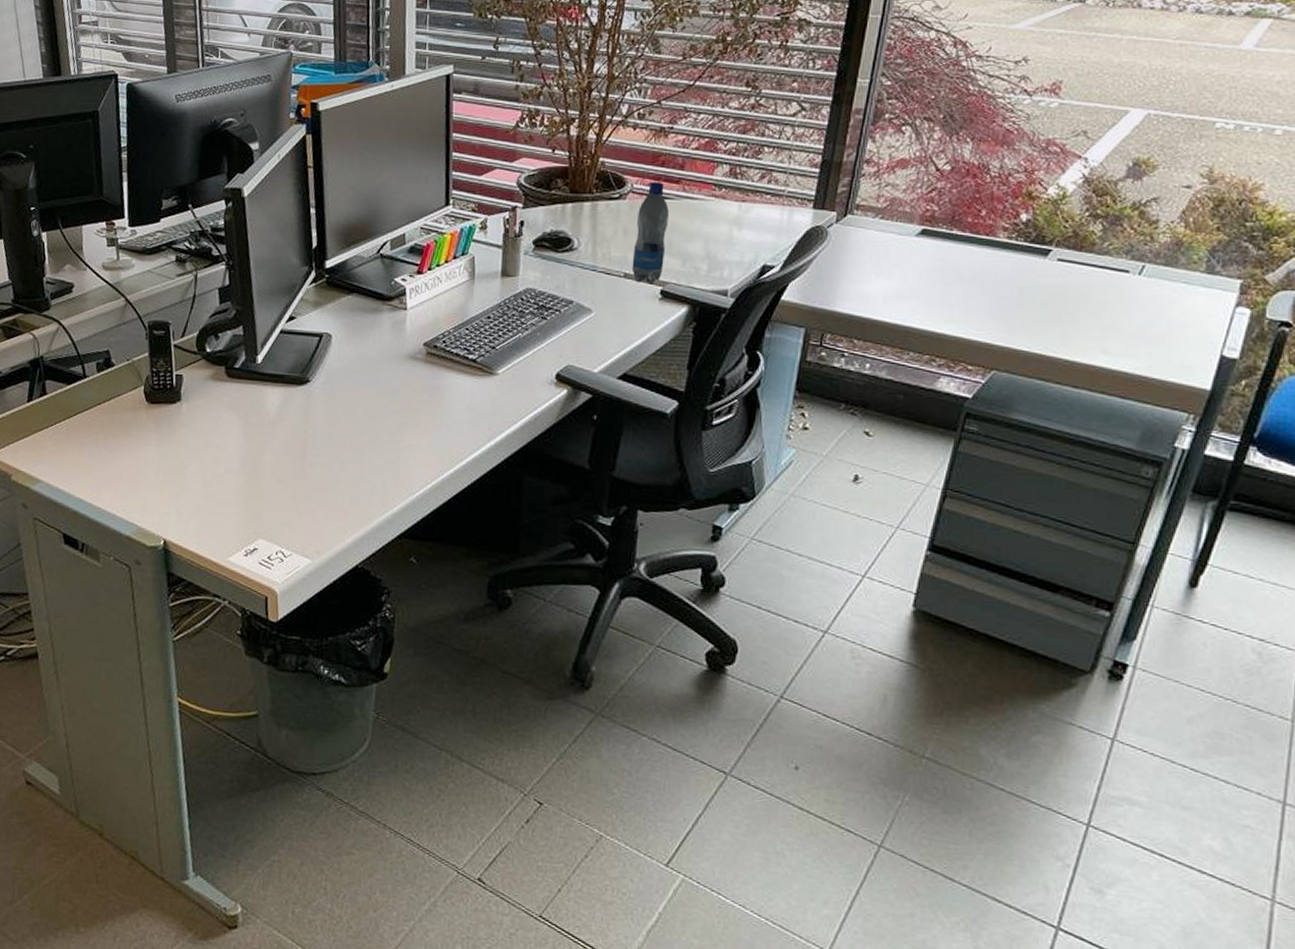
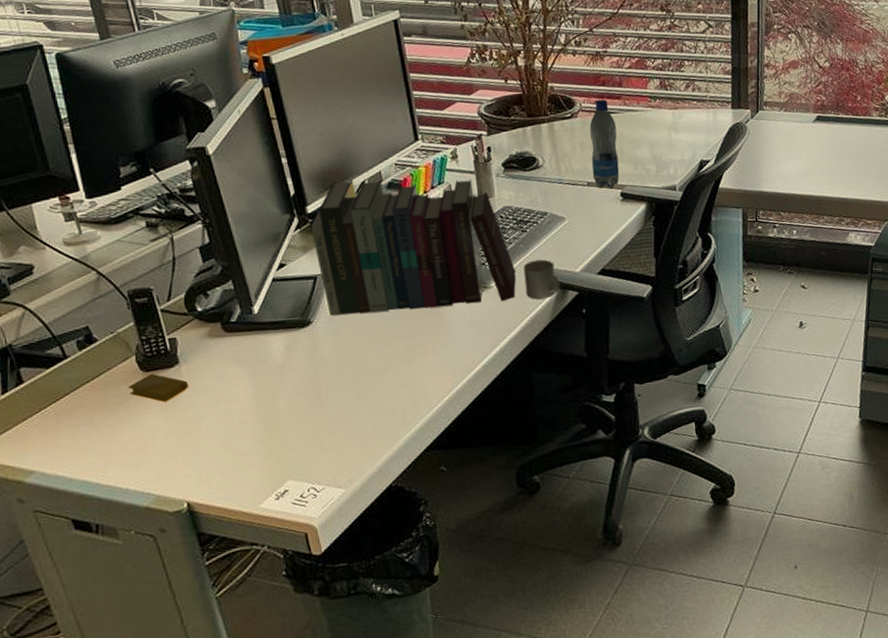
sticky notes: none [132,406,186,437] -> present [128,373,189,403]
books: none [325,237,527,392] -> present [311,179,516,317]
mug: none [534,352,574,397] -> present [523,259,561,300]

